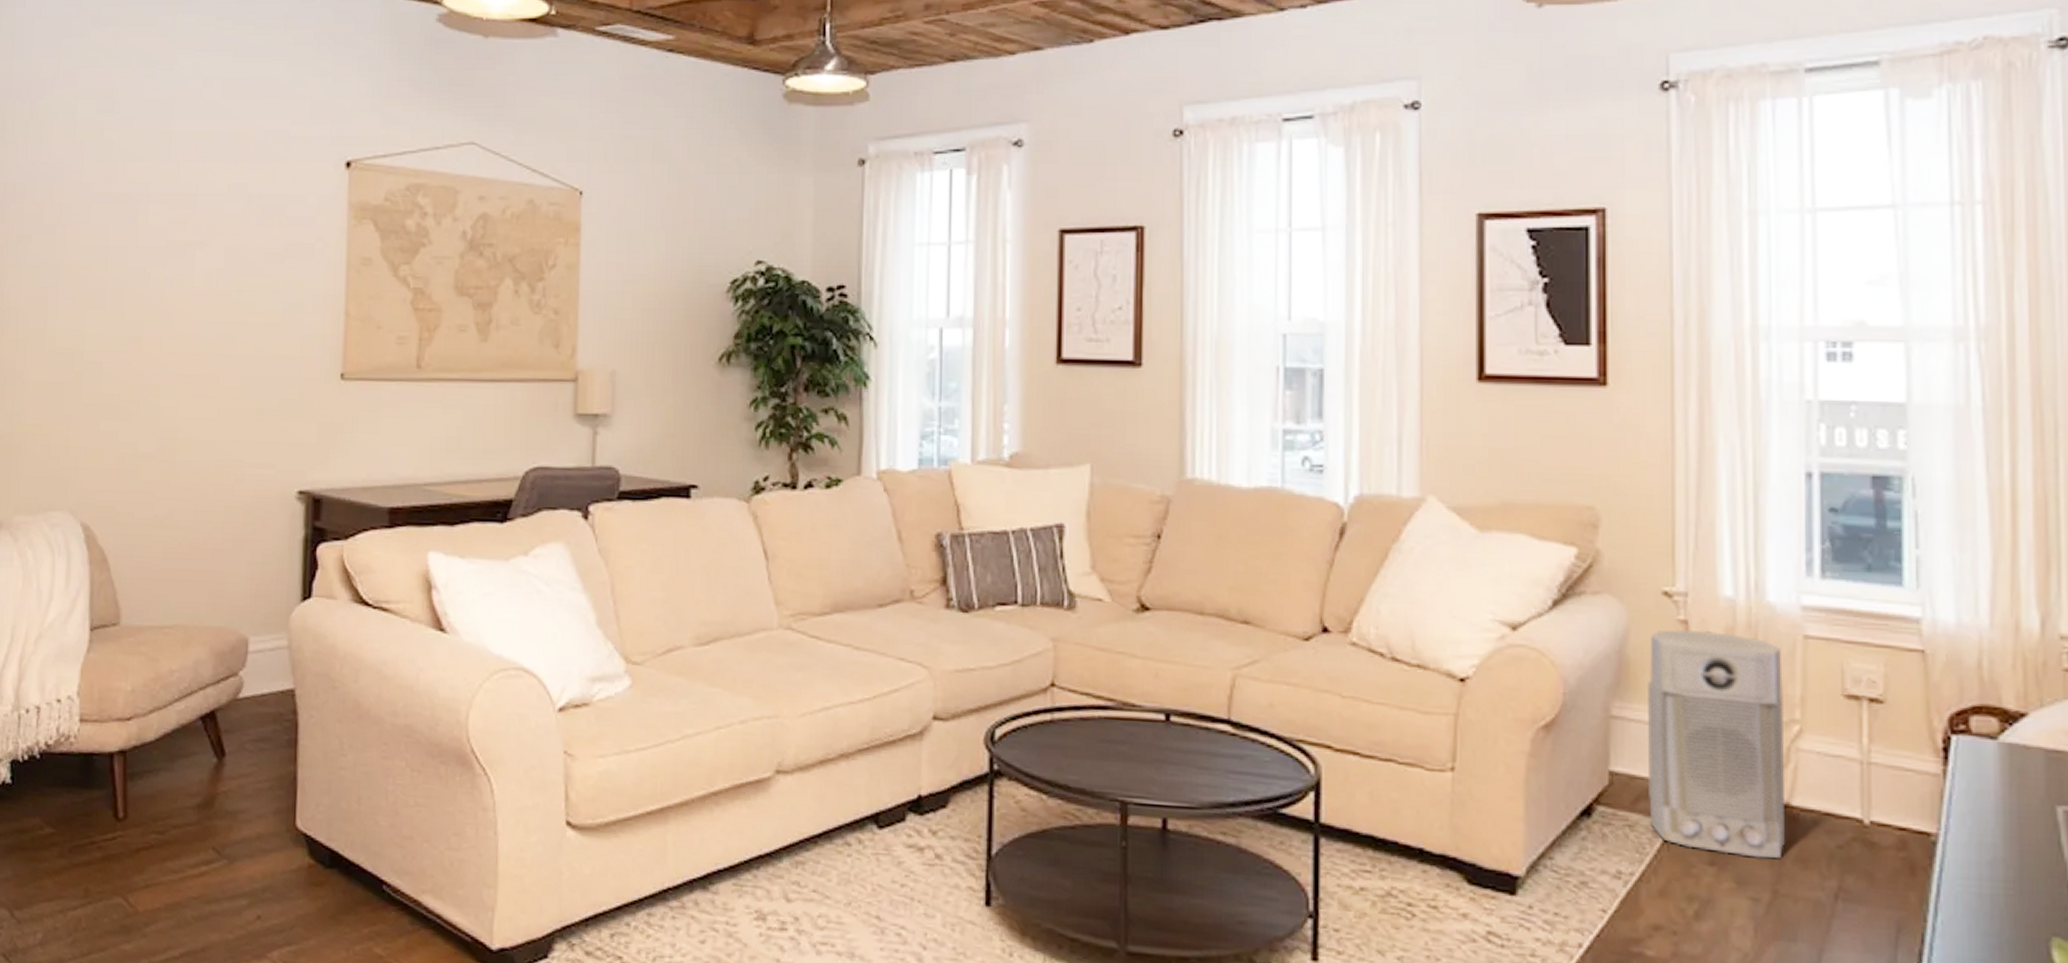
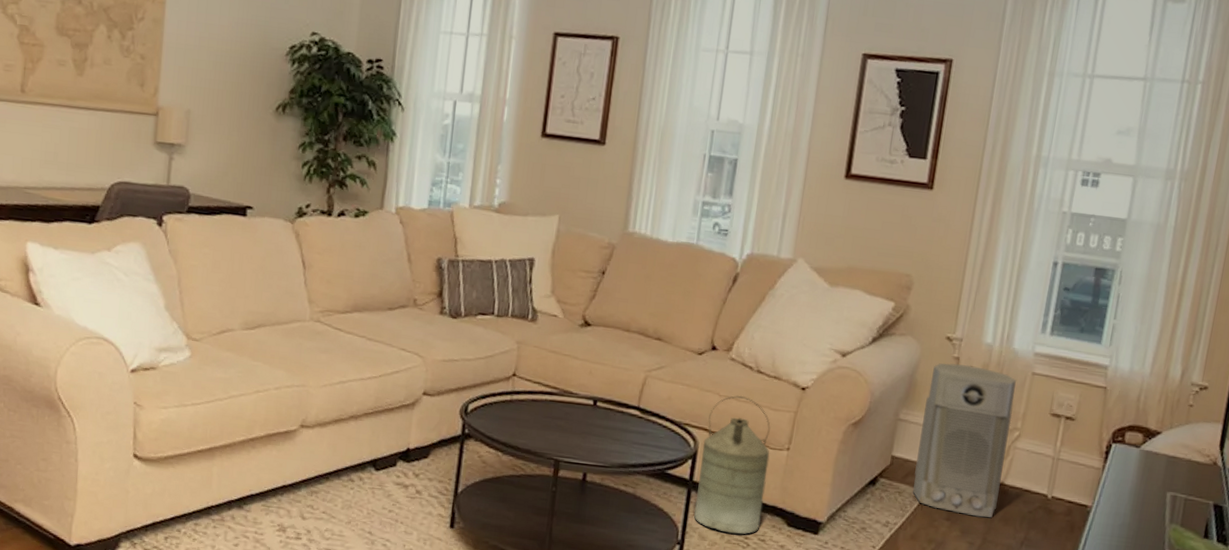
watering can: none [1327,694,1427,900] -> present [694,395,771,535]

